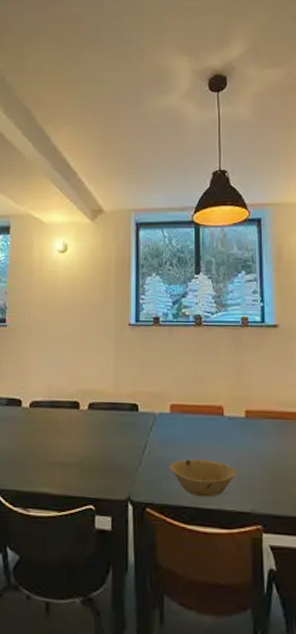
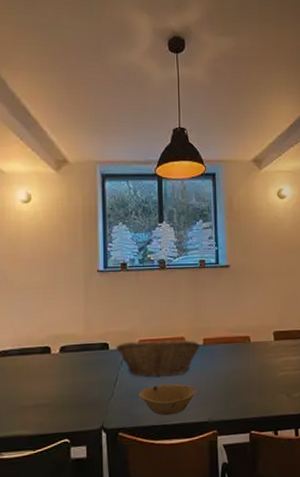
fruit basket: none [145,404,241,451] -> present [115,339,200,377]

